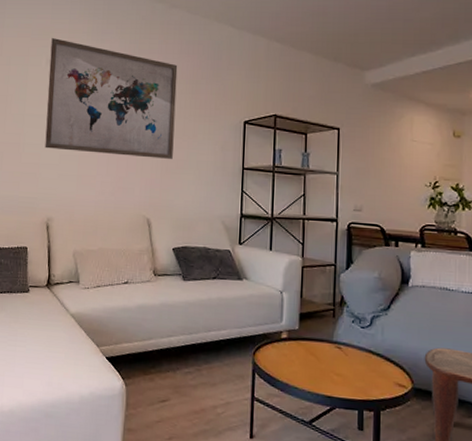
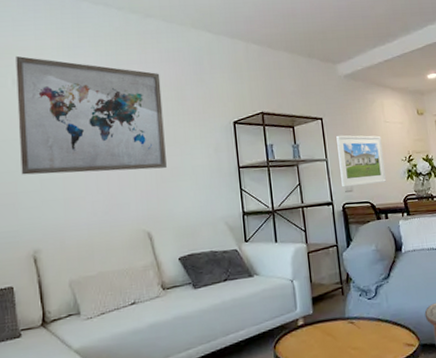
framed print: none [351,148,405,207] -> present [336,135,387,188]

